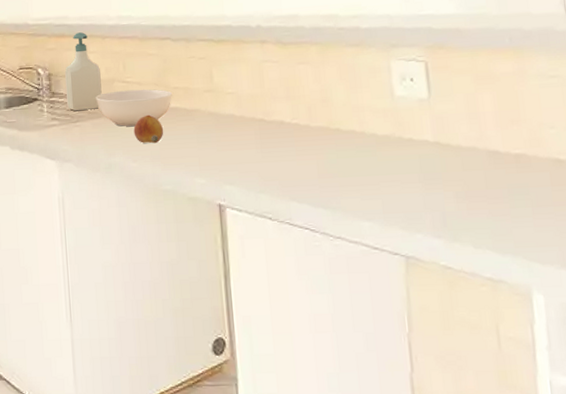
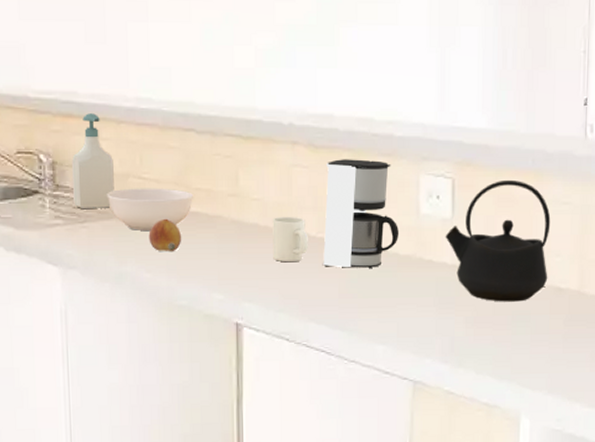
mug: none [247,106,285,148] -> present [273,216,309,263]
coffee maker: none [295,51,375,150] -> present [323,159,398,268]
kettle: none [423,58,544,176] -> present [445,179,551,302]

